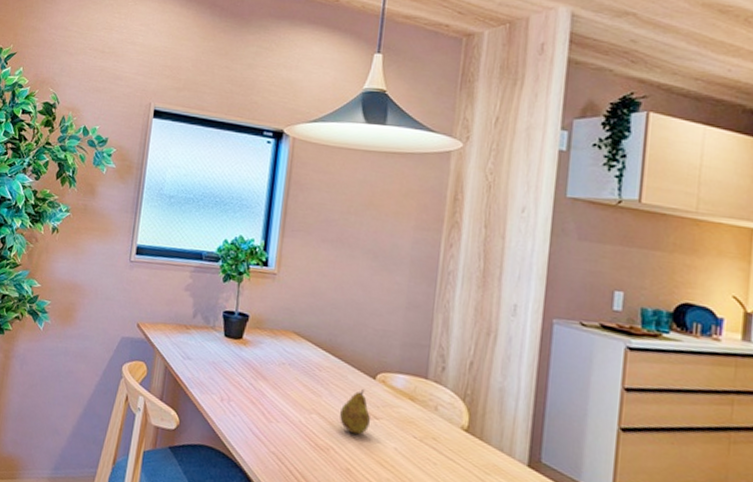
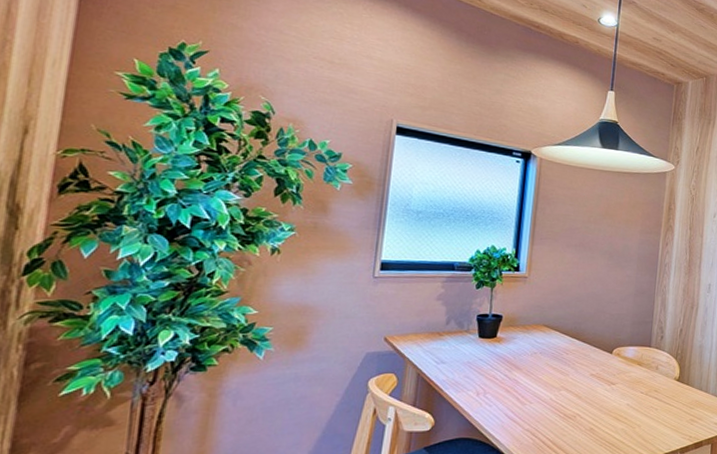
fruit: present [340,389,371,435] -> none [584,363,609,400]

